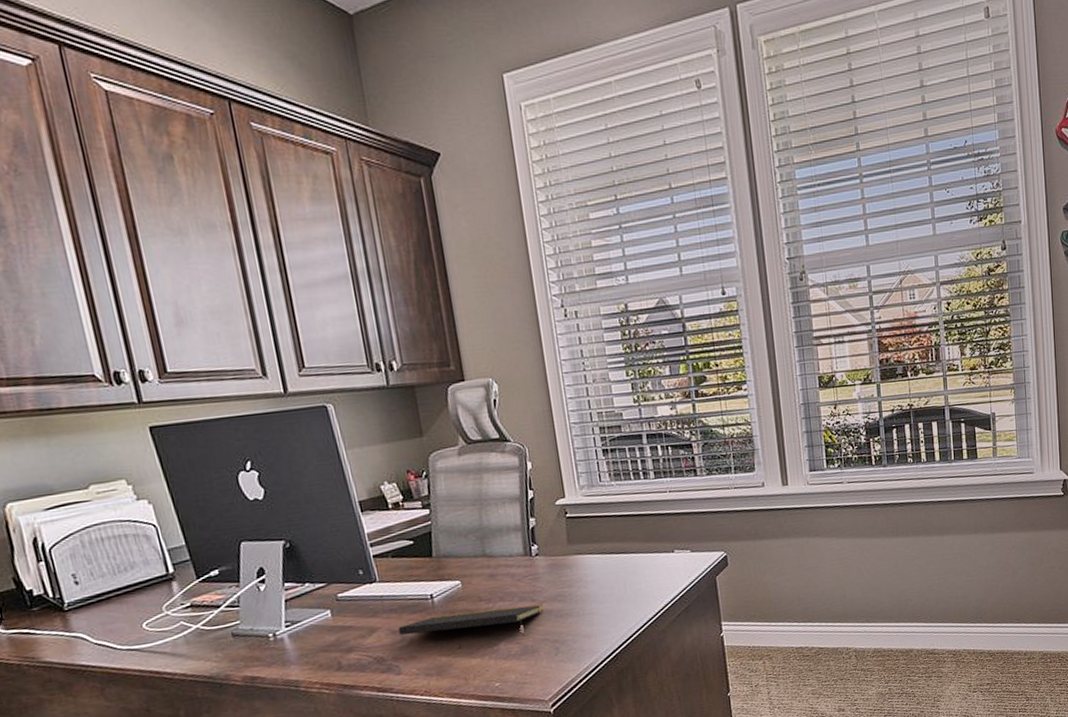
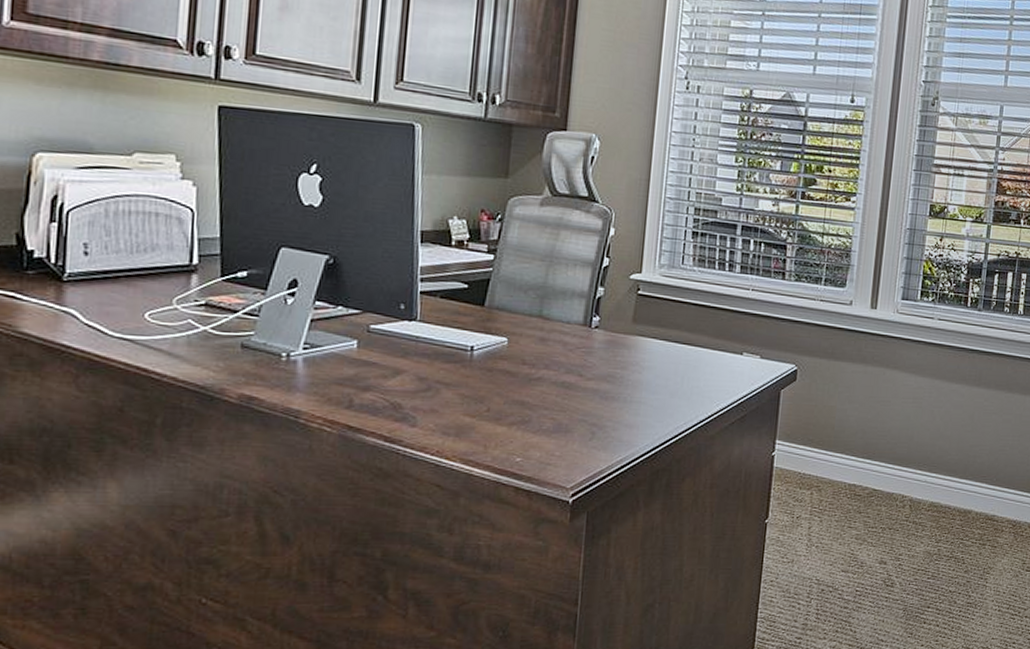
notepad: present [398,604,544,637] -> none [426,370,590,413]

